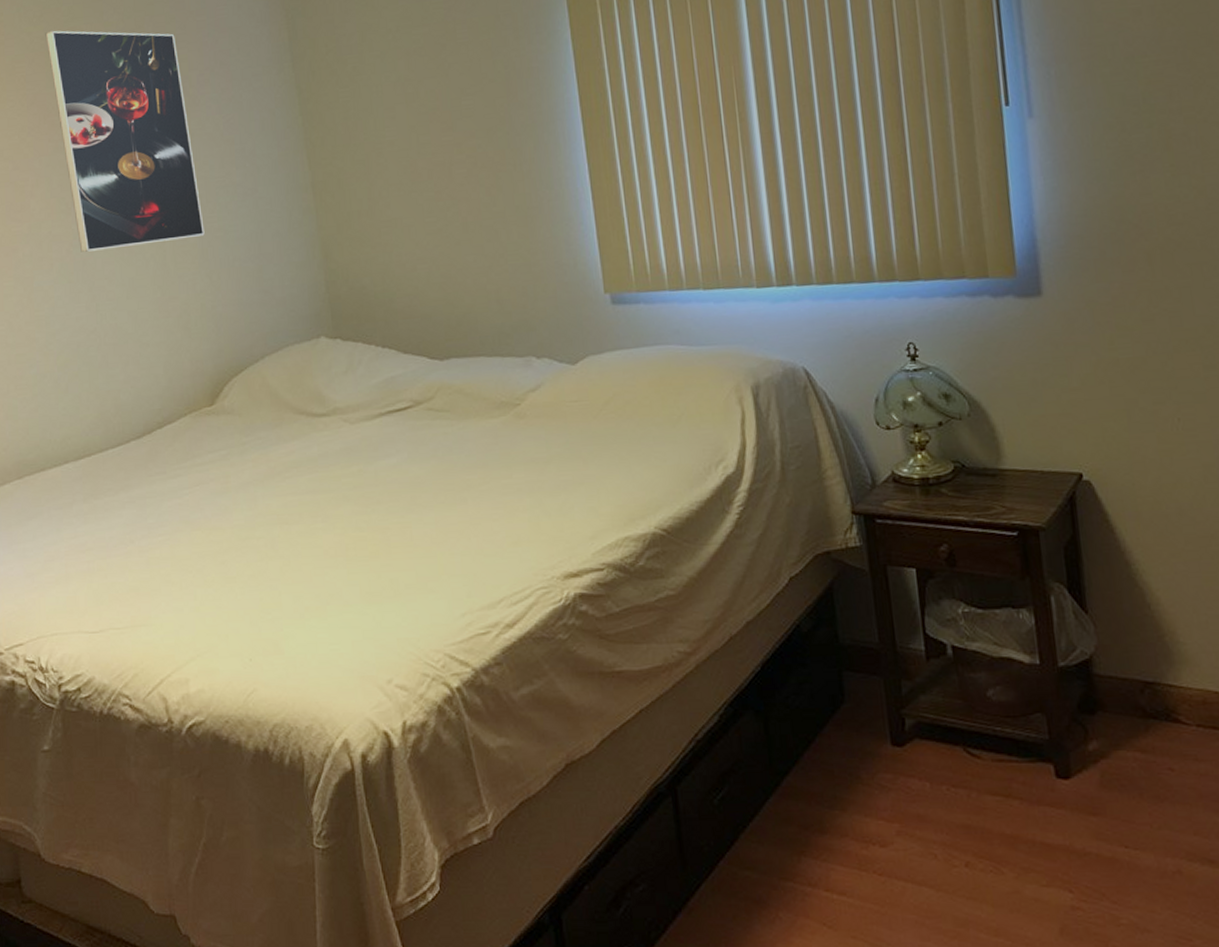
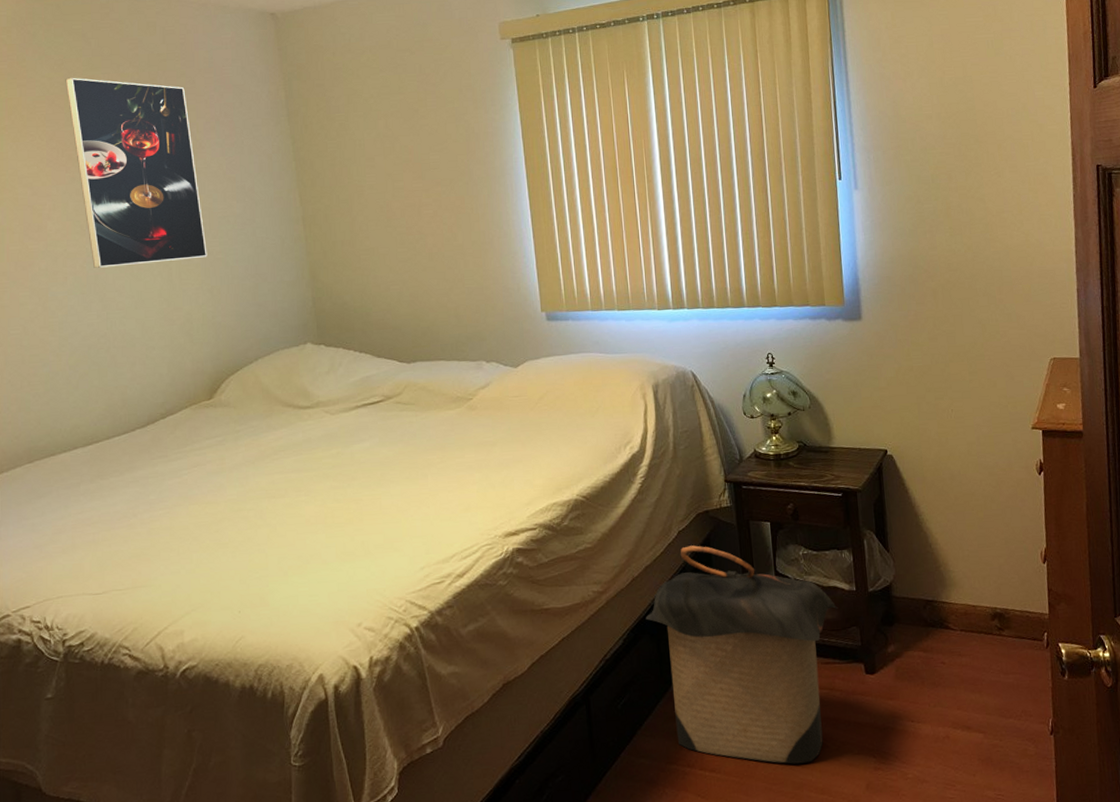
laundry hamper: none [748,596,1013,893] -> present [645,545,837,765]

